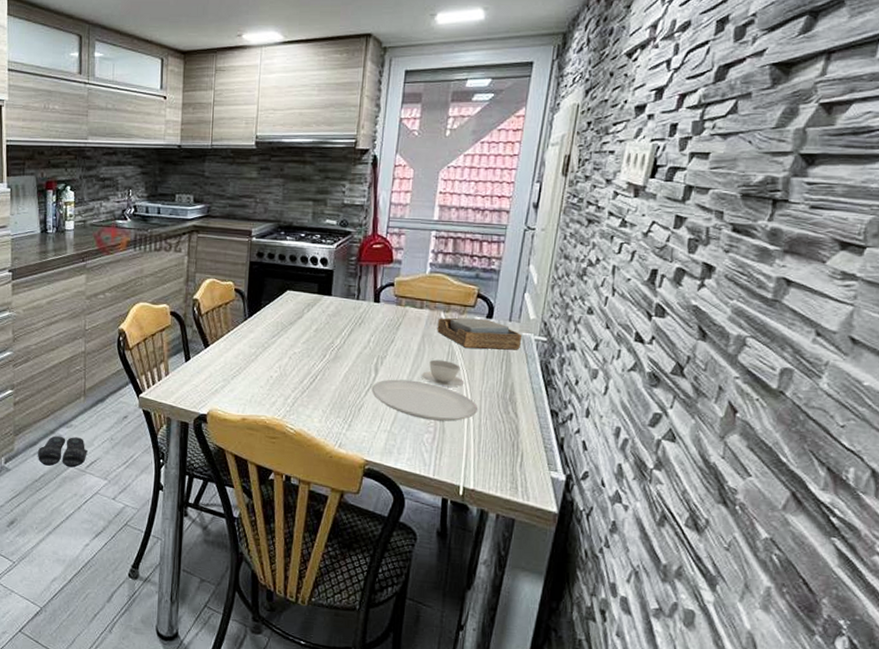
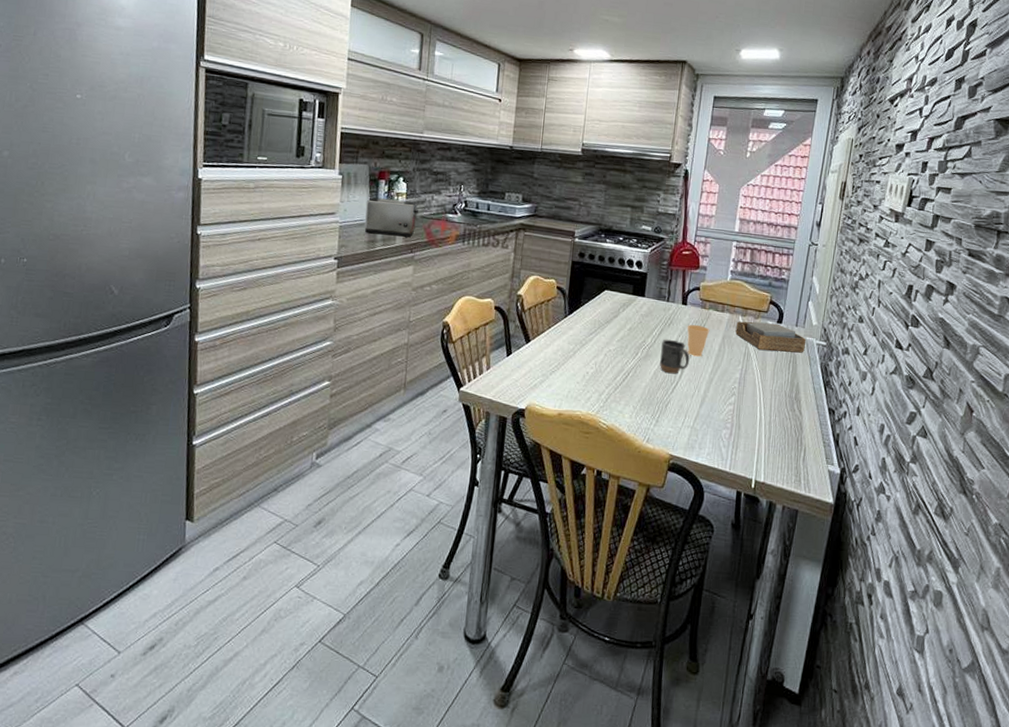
toaster: none [35,208,87,246] -> present [364,197,418,237]
slippers: present [37,435,89,468] -> none [351,429,405,463]
mug: none [350,339,385,376] -> present [659,339,690,374]
plate: present [371,379,479,422] -> none [677,377,769,418]
cup: none [380,323,407,357] -> present [687,324,710,357]
teacup: present [421,359,465,387] -> none [721,359,758,386]

